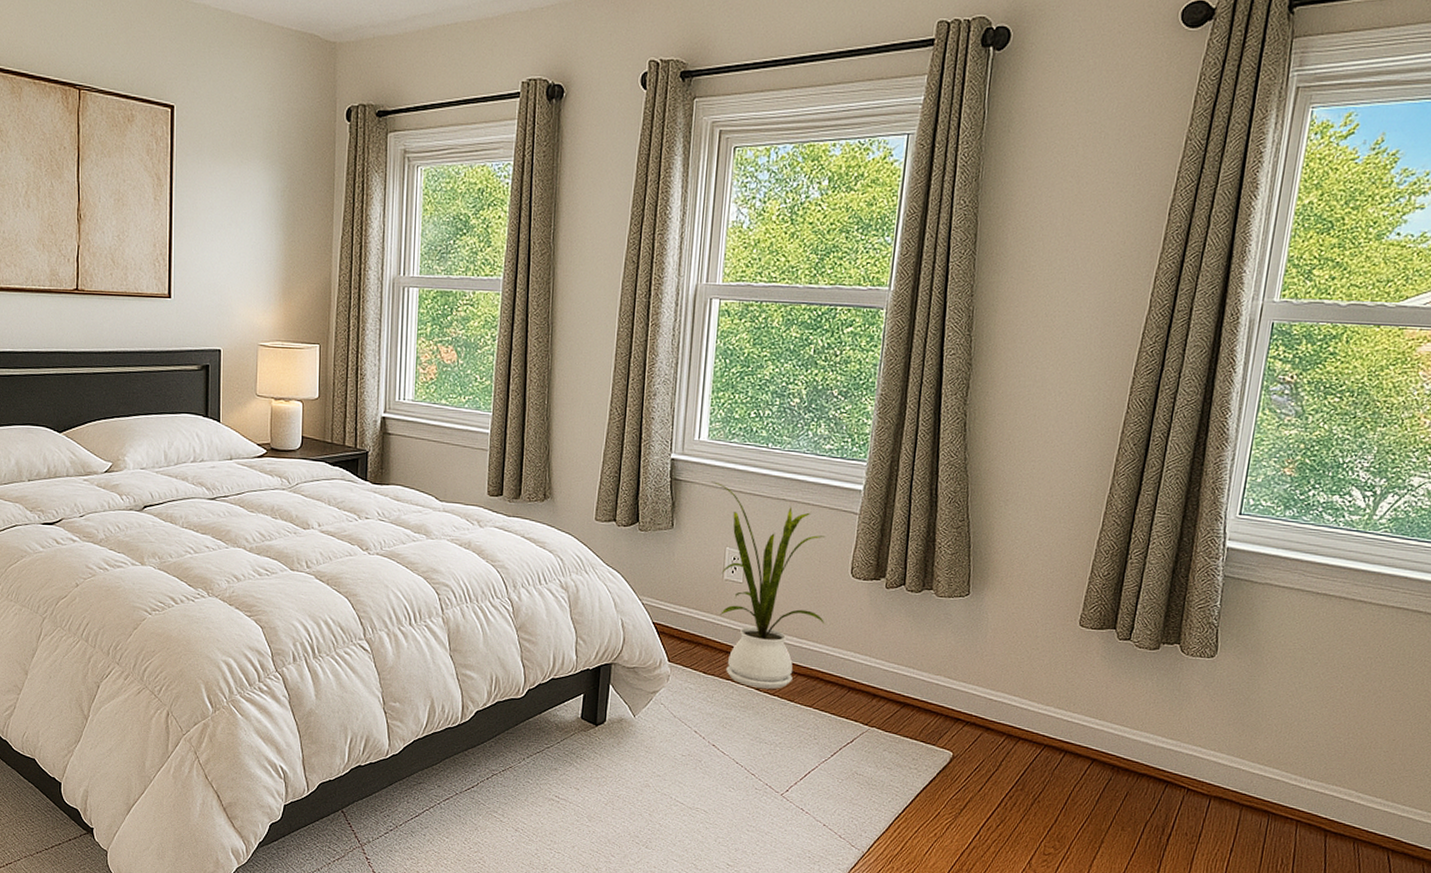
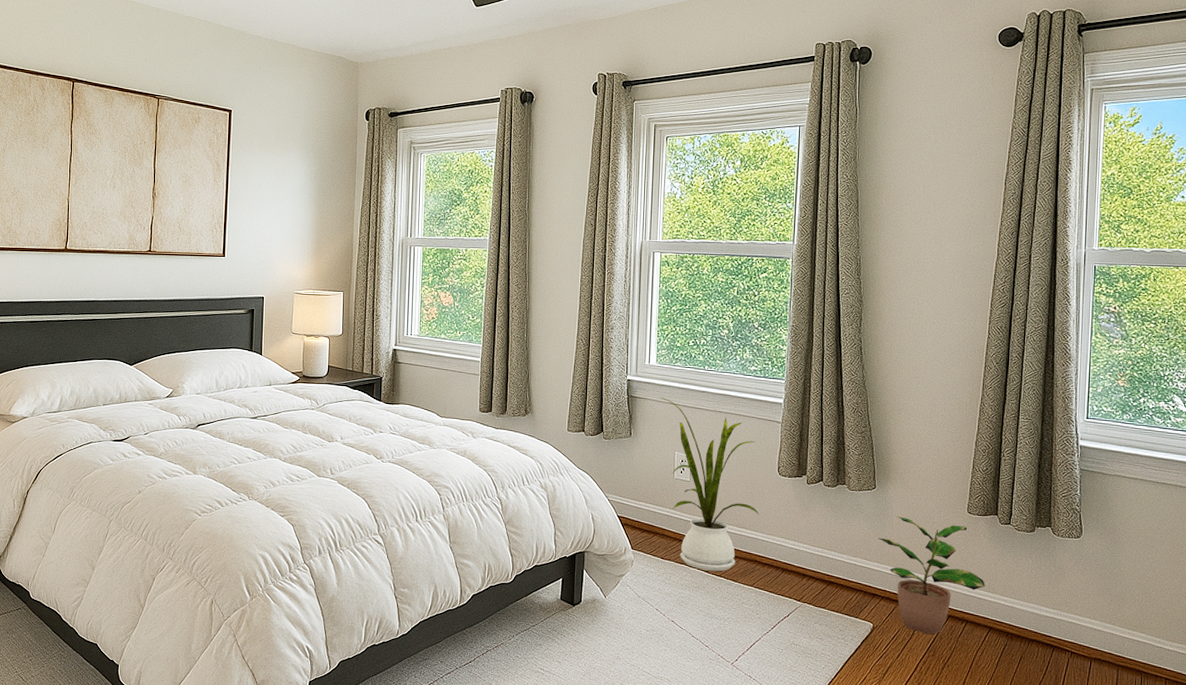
potted plant: none [967,628,1093,766] -> present [878,516,985,635]

